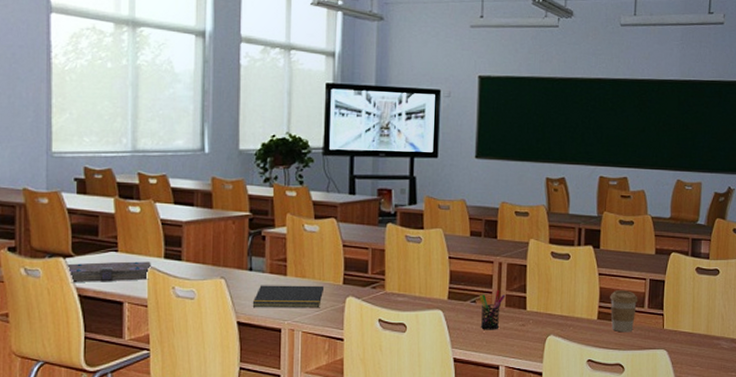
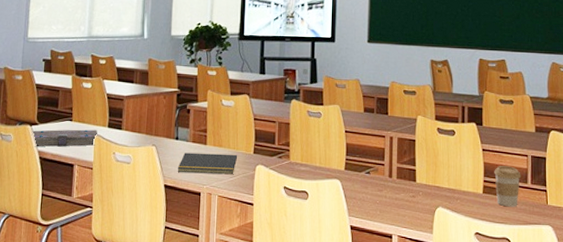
pen holder: present [480,289,506,330] -> none [373,162,397,200]

